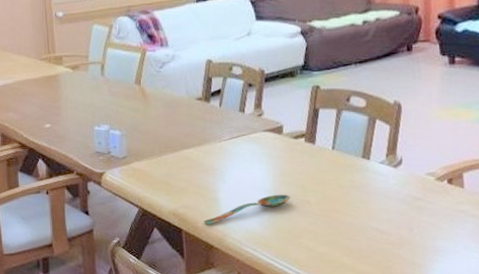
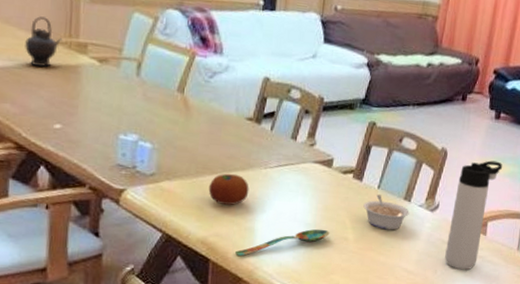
teapot: none [18,41,44,80] -> present [25,16,63,67]
fruit: none [172,149,208,178] -> present [208,173,249,205]
legume: none [320,155,371,190] -> present [363,194,409,230]
thermos bottle: none [418,108,468,227] -> present [445,160,502,270]

